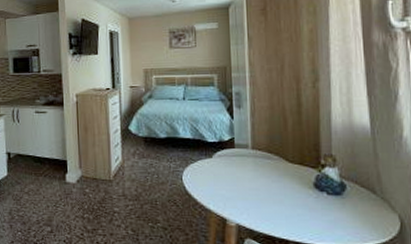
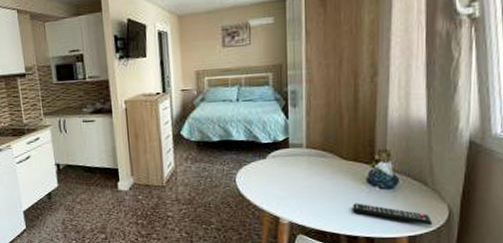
remote control: none [301,208,385,236] -> present [353,203,433,226]

